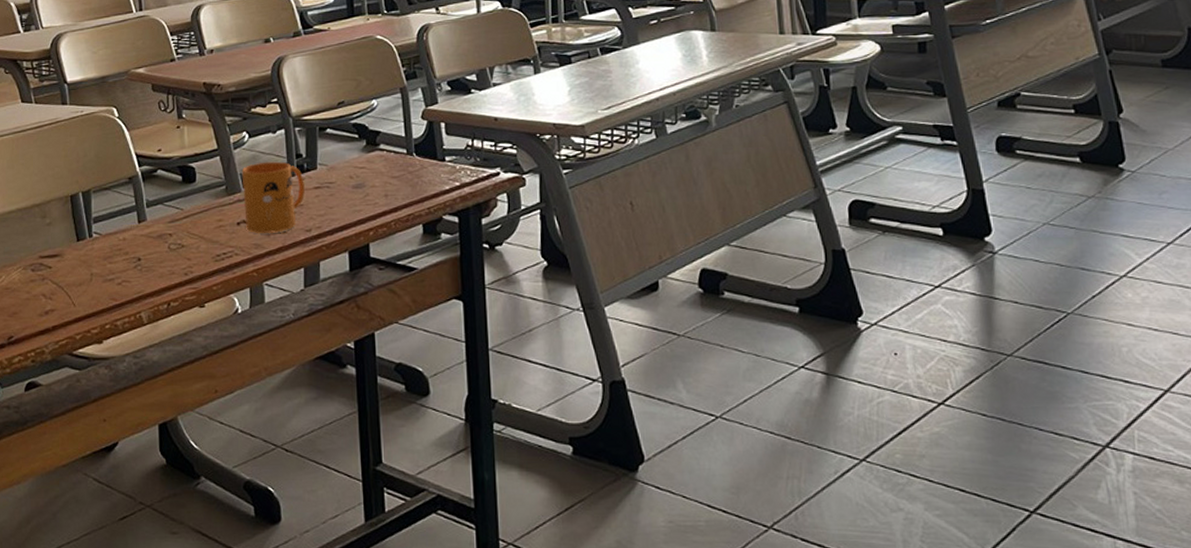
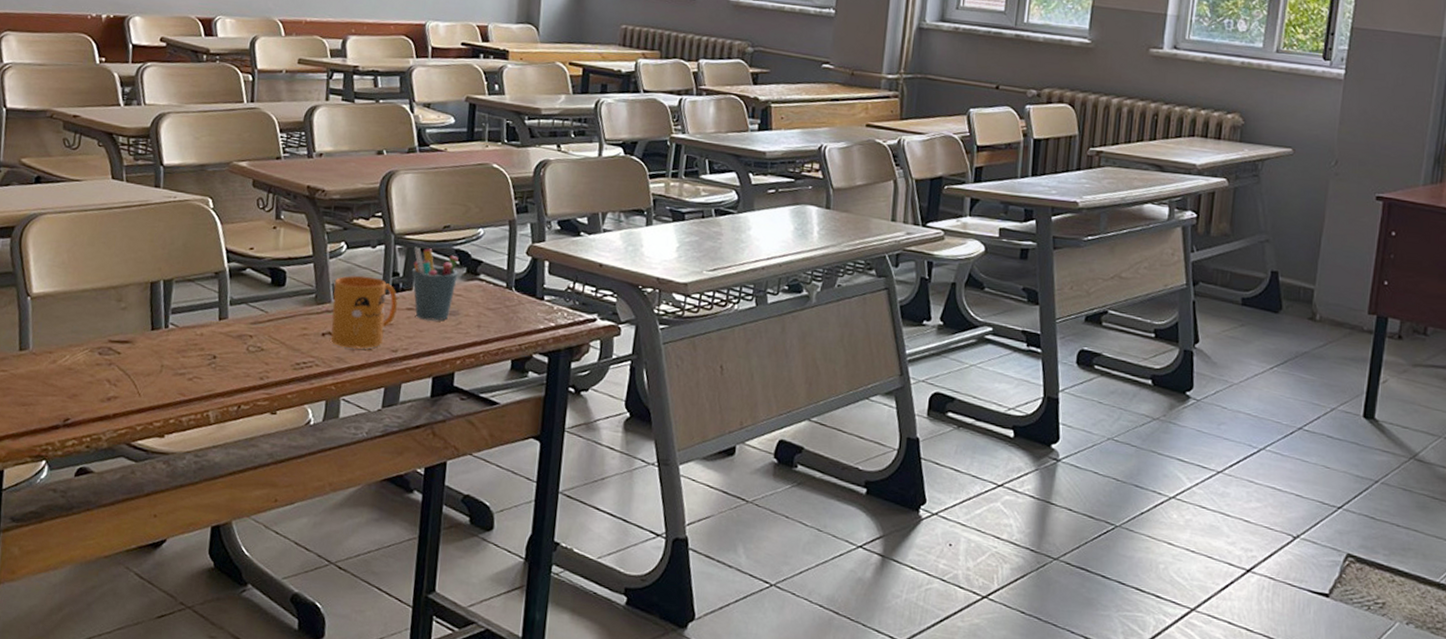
pen holder: none [313,126,359,196] -> present [411,247,459,321]

